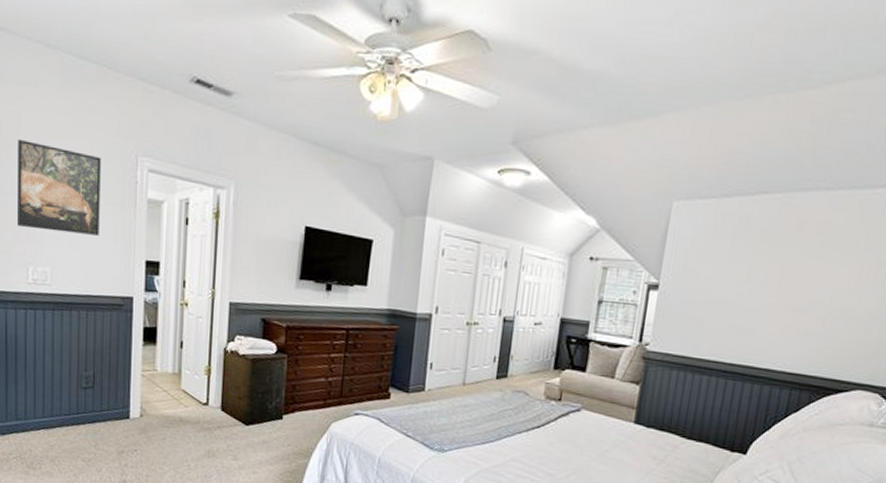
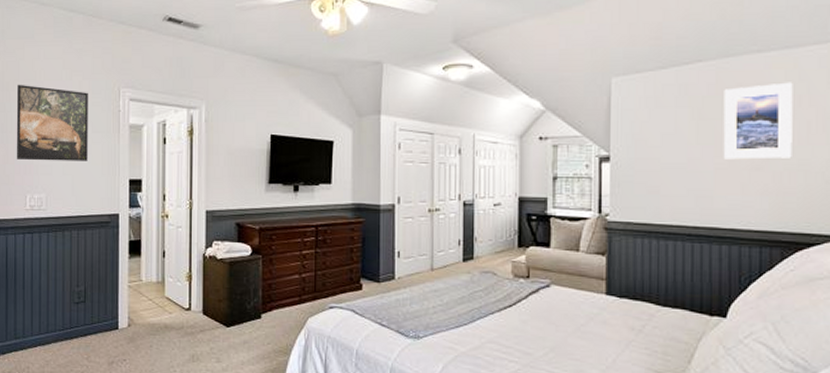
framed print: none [772,224,854,304] -> present [723,82,793,160]

